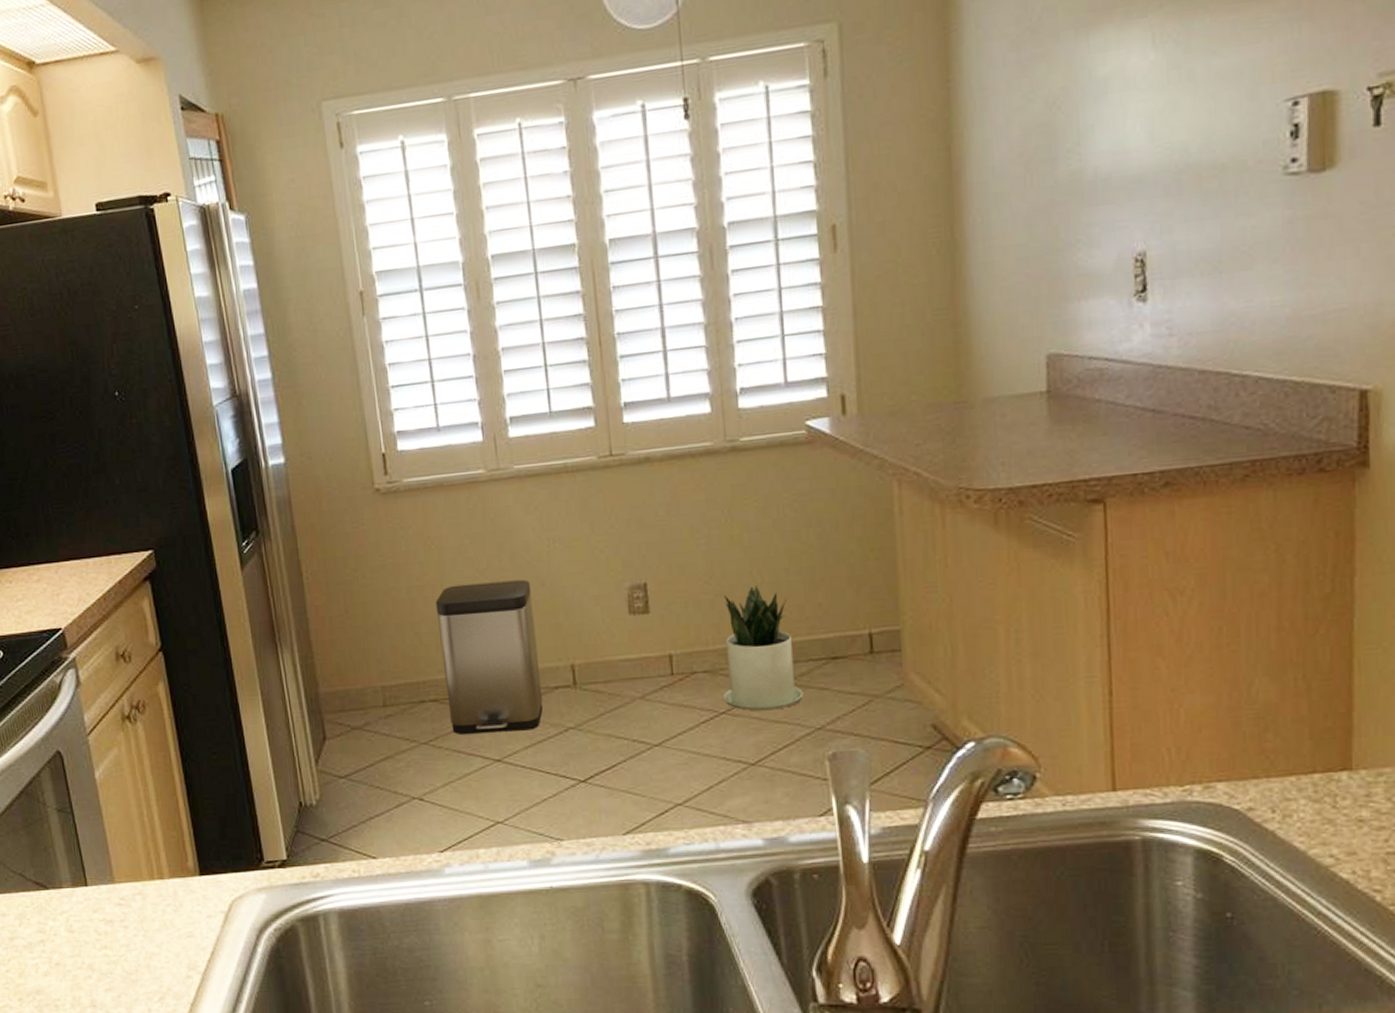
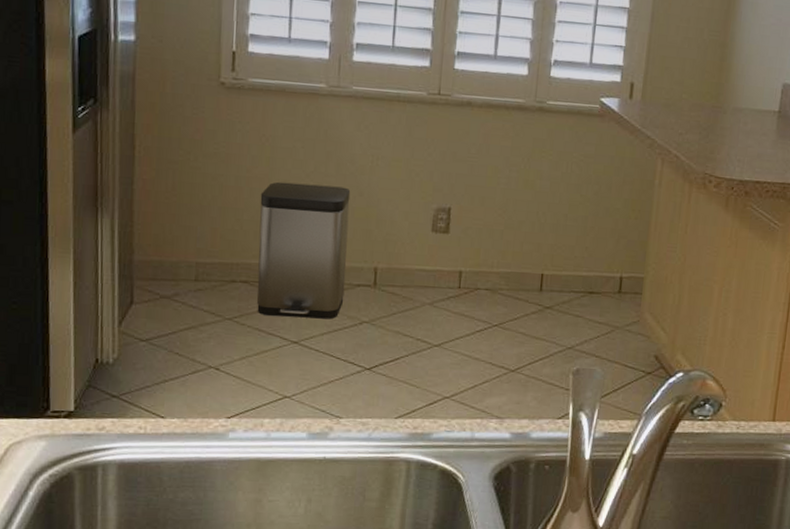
planter: present [723,586,804,711] -> none [498,224,562,329]

